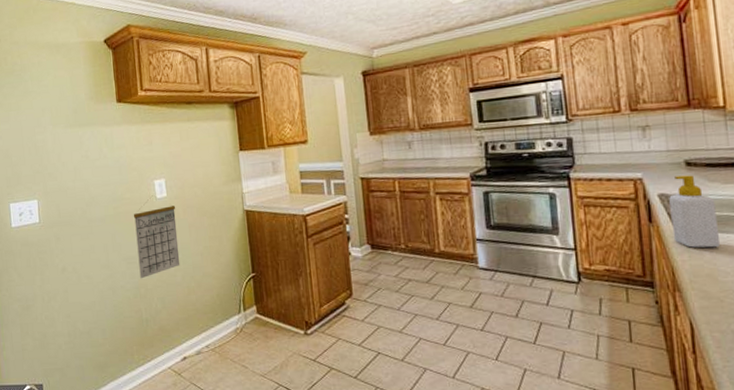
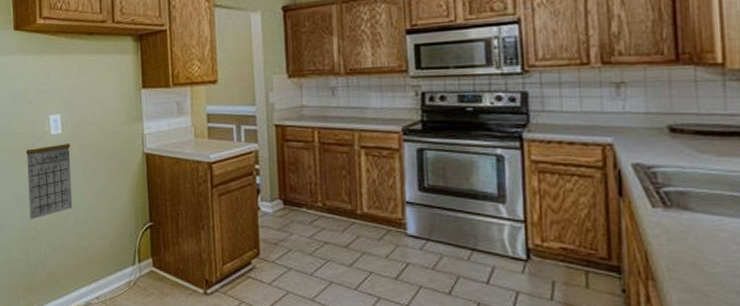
soap bottle: present [669,175,721,248] -> none [646,143,710,232]

